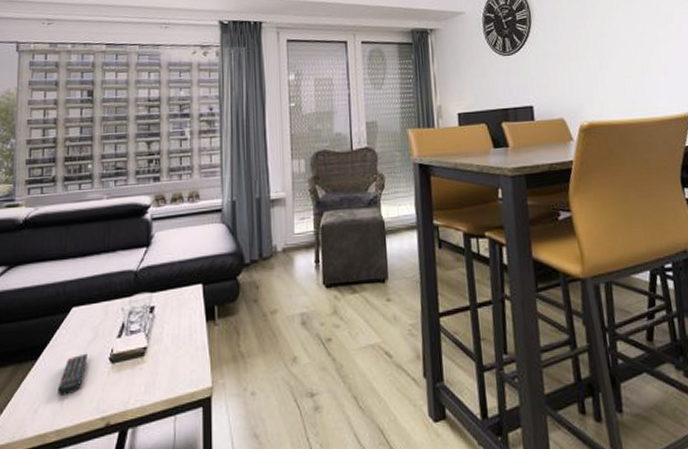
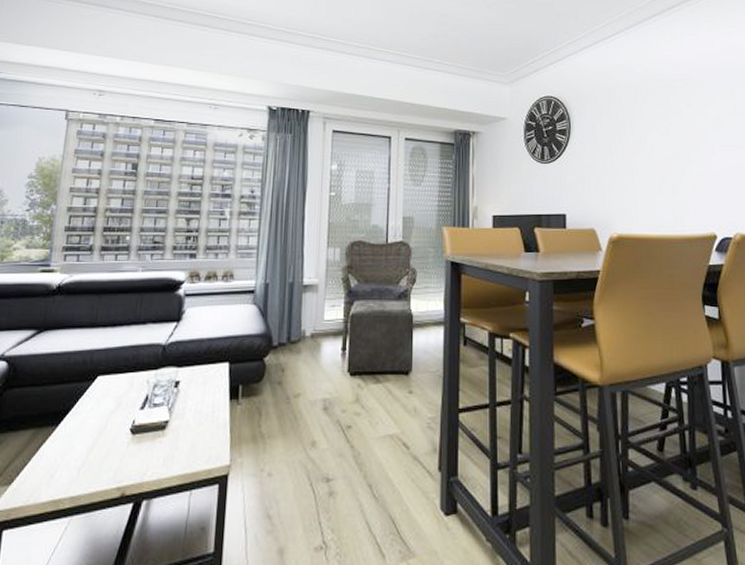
remote control: present [58,353,88,396] -> none [75,422,109,463]

